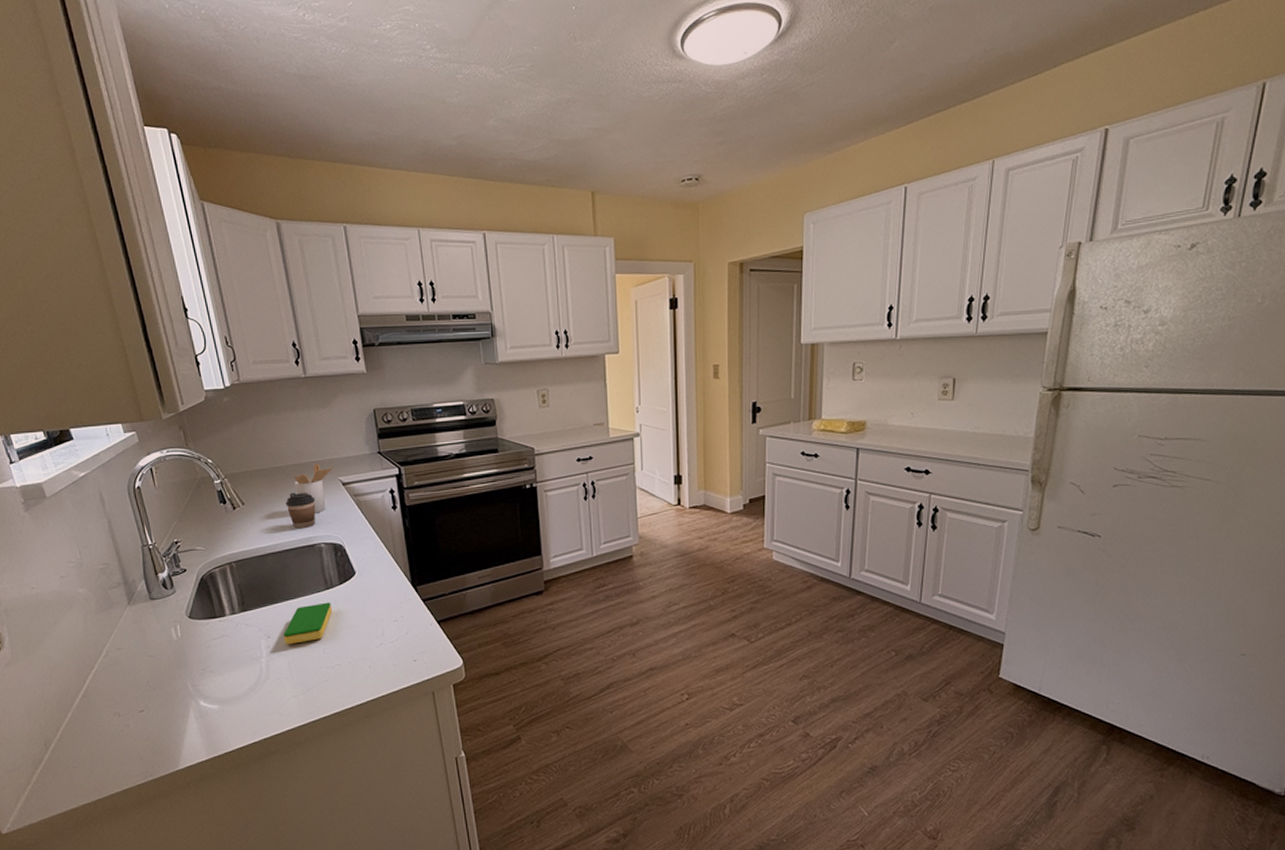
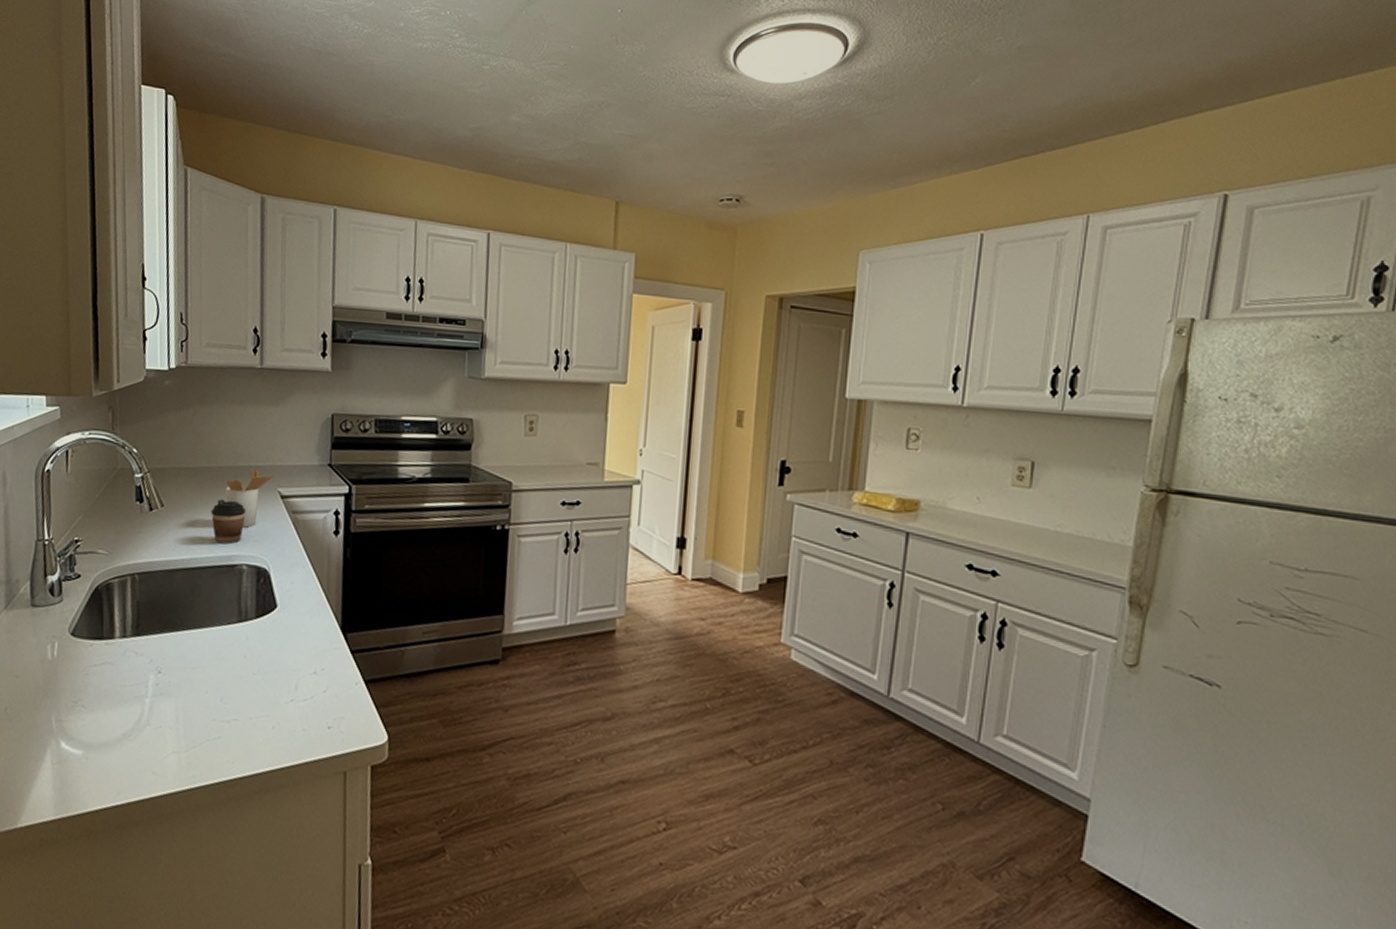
dish sponge: present [284,602,333,645] -> none [176,638,242,686]

